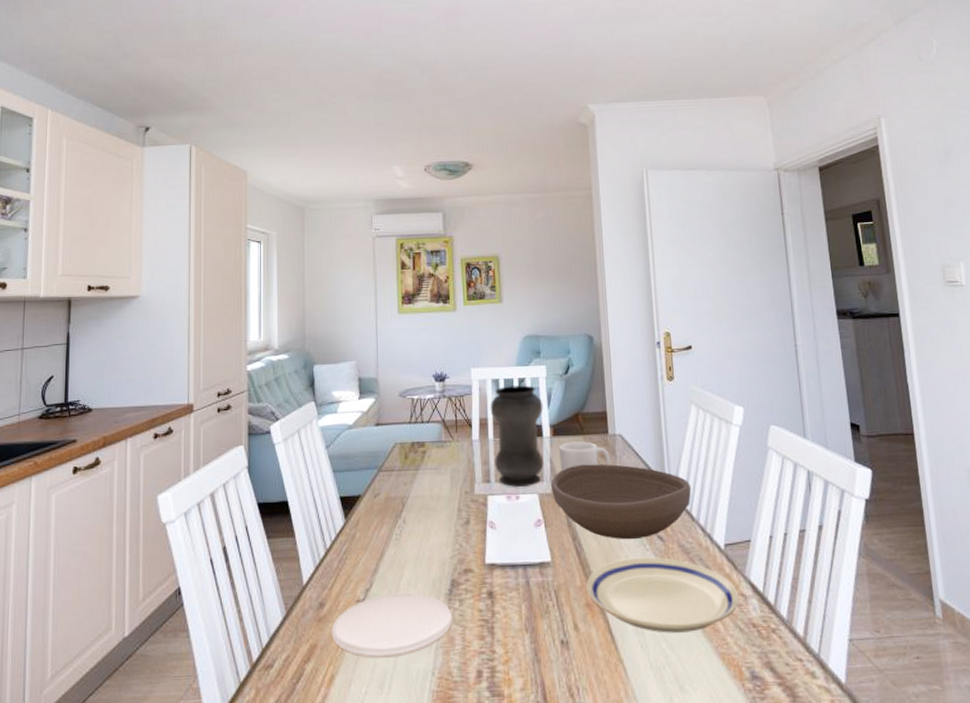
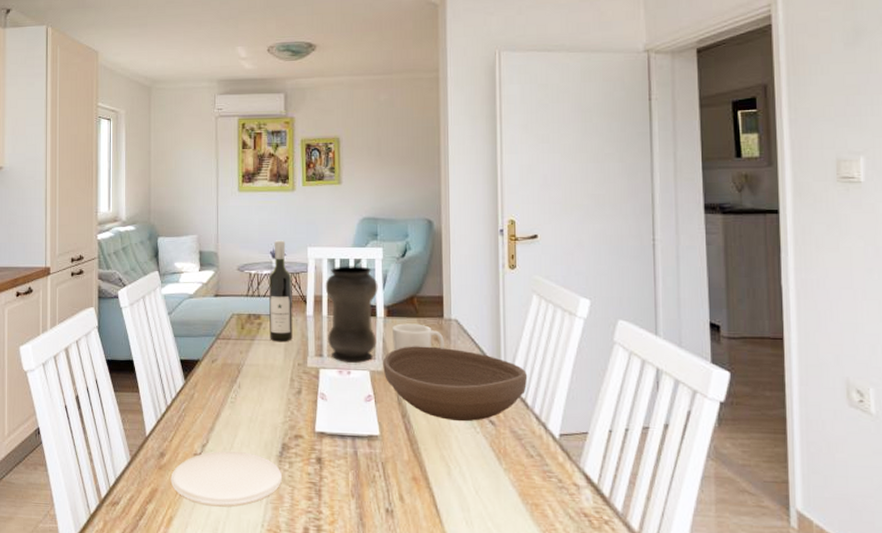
bottle: none [431,362,459,470] -> present [268,240,293,342]
plate: present [586,557,739,633] -> none [414,439,571,515]

